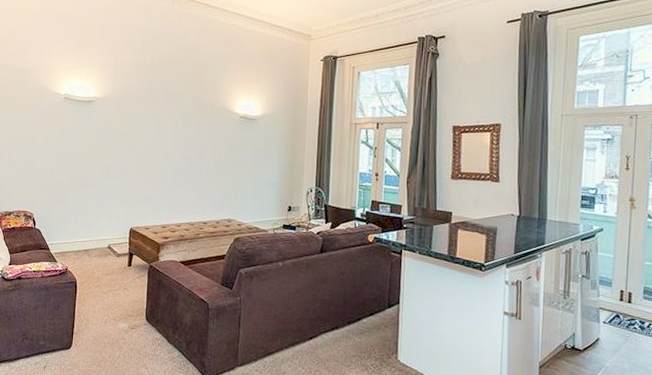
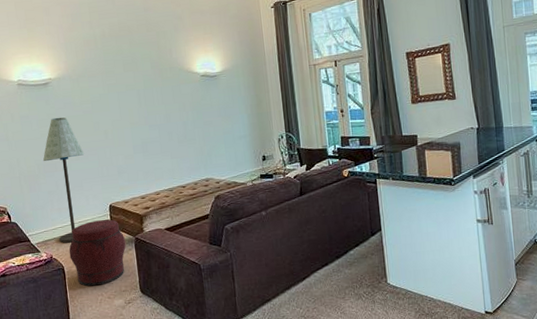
floor lamp: none [75,135,115,258] -> present [42,117,85,243]
ottoman: none [84,241,140,306] -> present [69,219,127,286]

